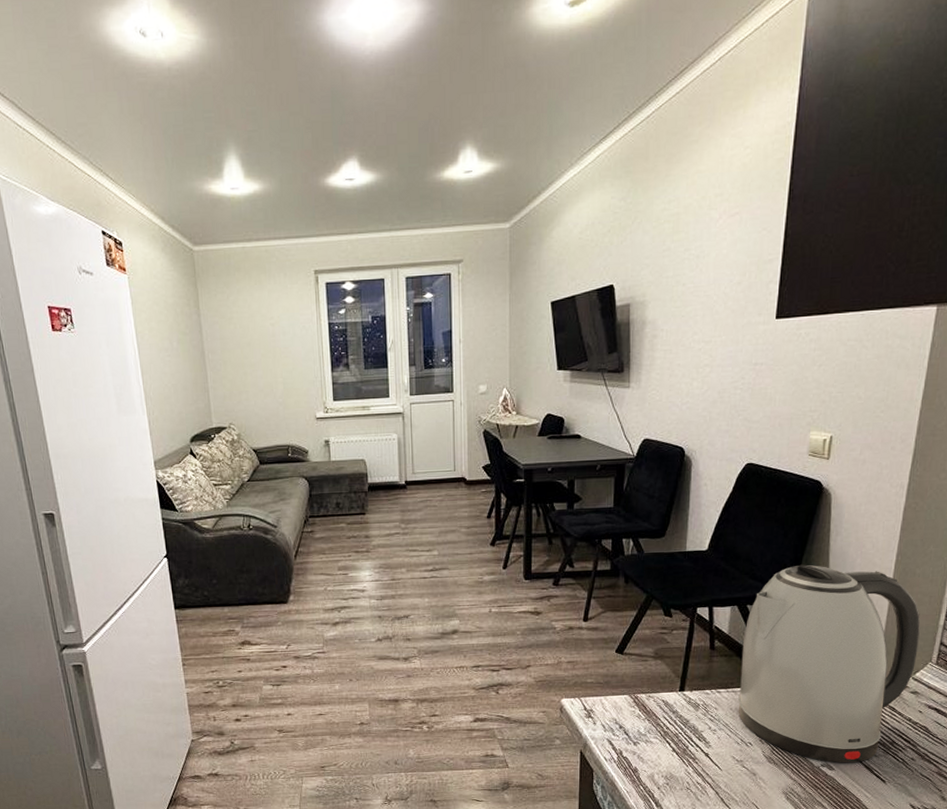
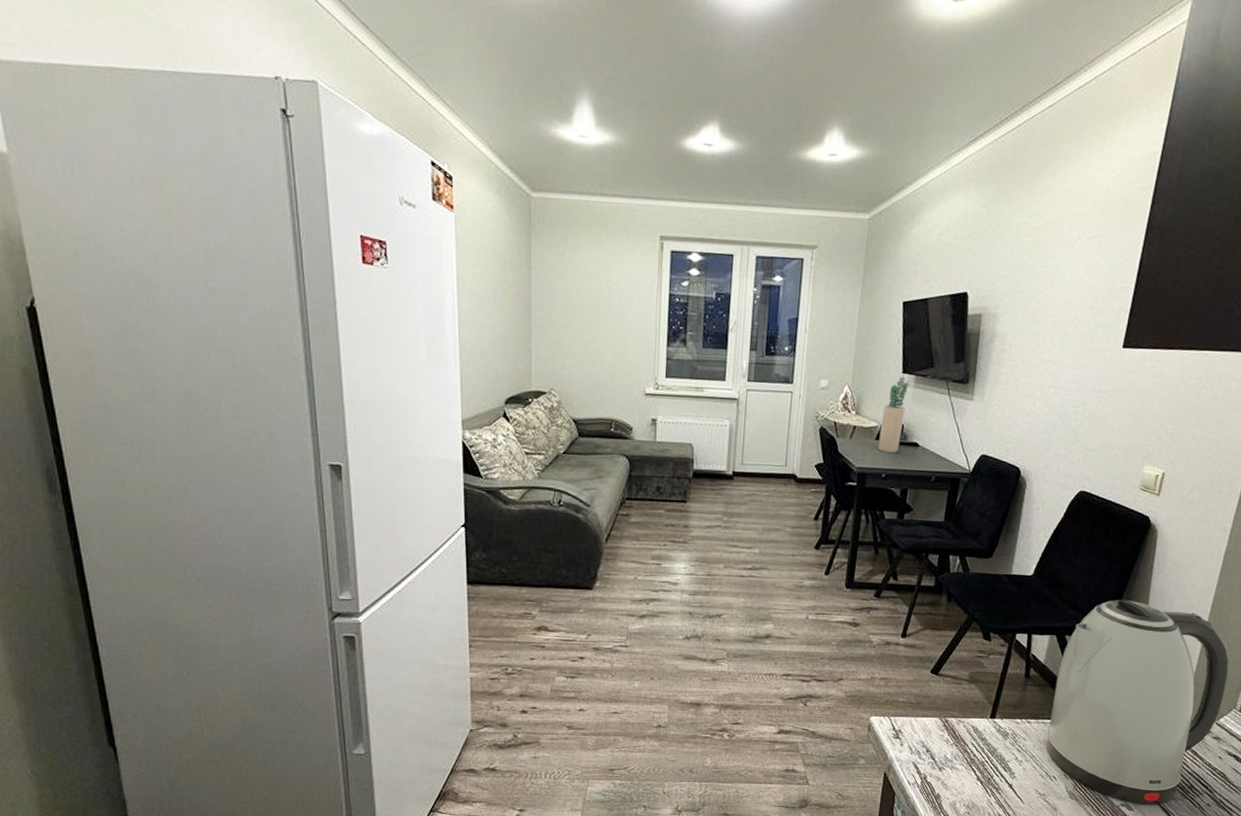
vase: none [541,370,564,448] -> present [878,374,908,453]

